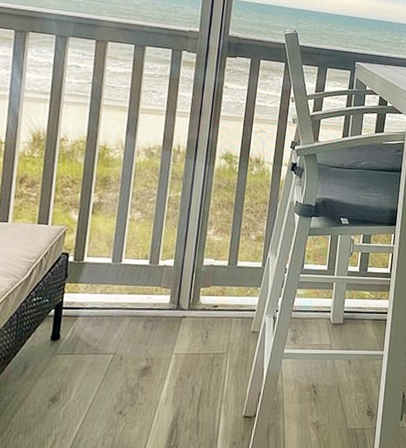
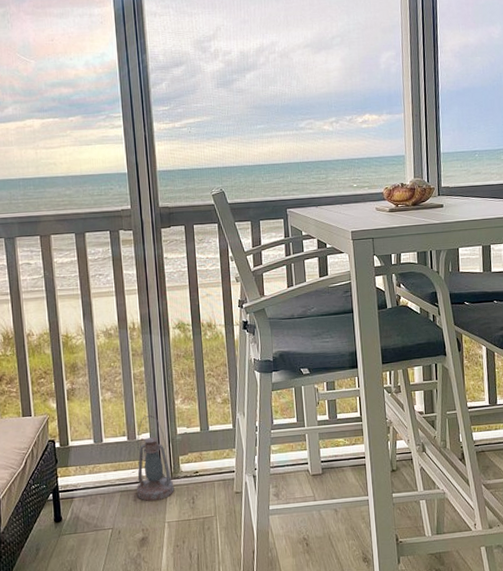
lantern: none [147,242,190,331] -> present [136,415,175,502]

